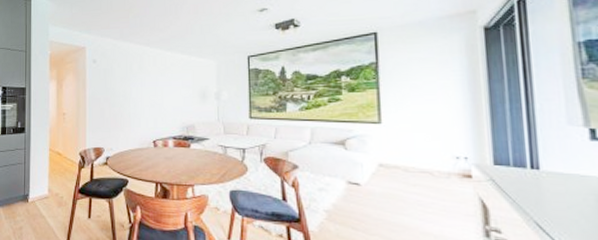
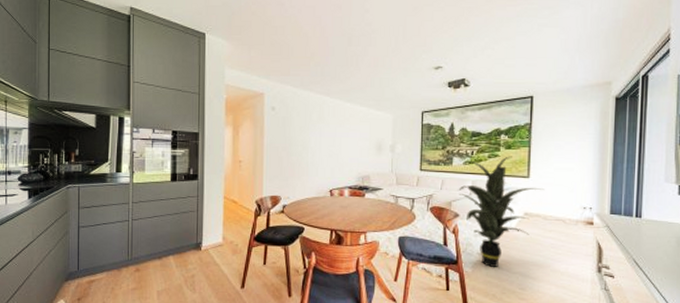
indoor plant: none [295,99,401,227] -> present [458,156,544,267]

